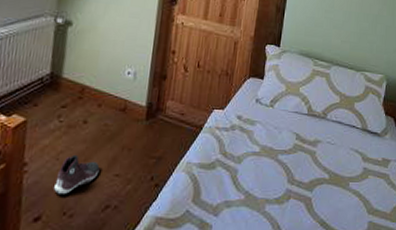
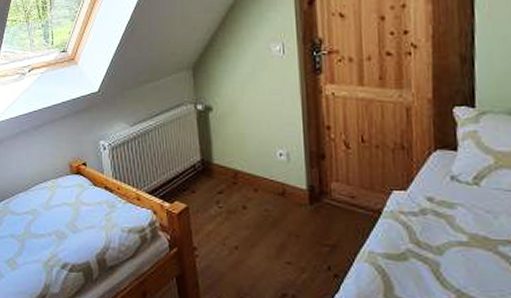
sneaker: present [54,154,100,195] -> none [226,240,269,281]

